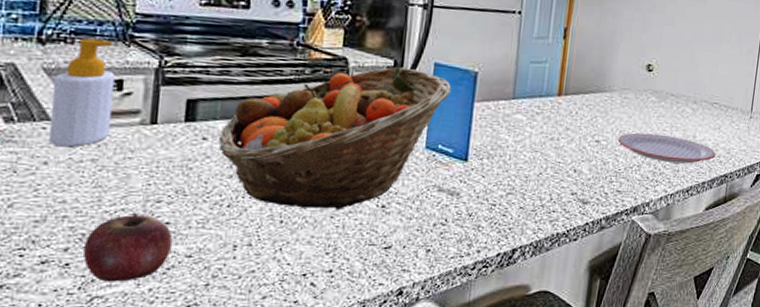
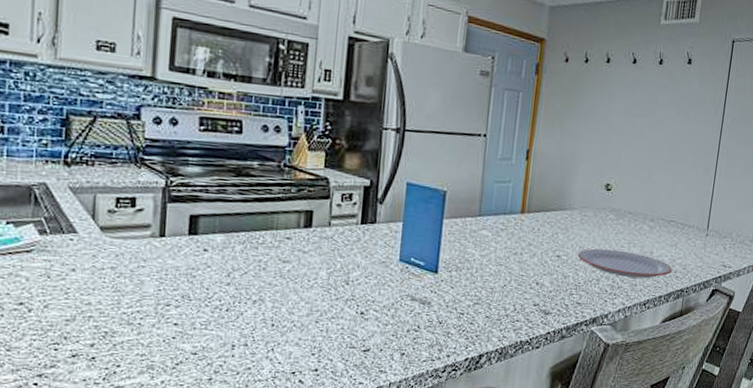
soap bottle: present [49,38,115,148] -> none [76,161,128,257]
apple: present [82,214,173,282] -> none [106,315,181,375]
fruit basket: present [219,66,452,209] -> none [218,186,422,315]

